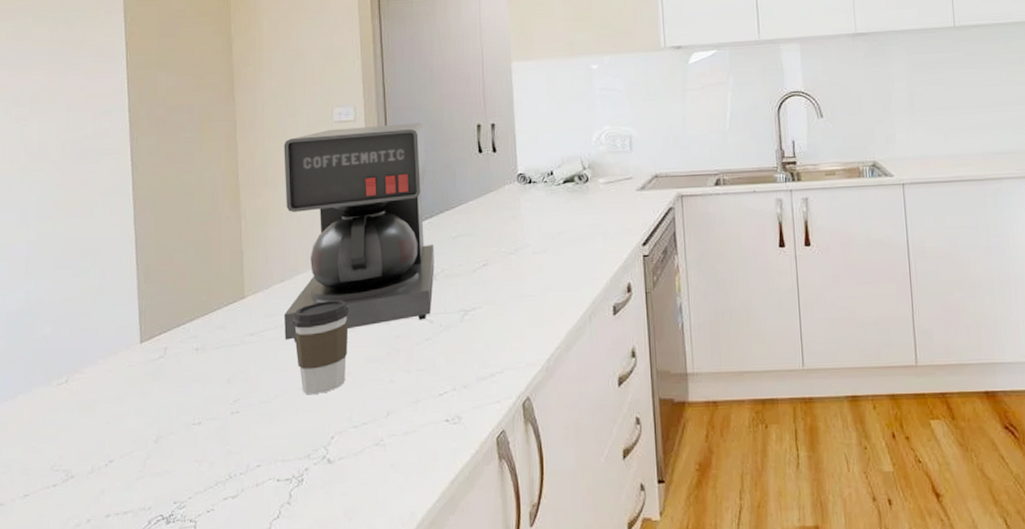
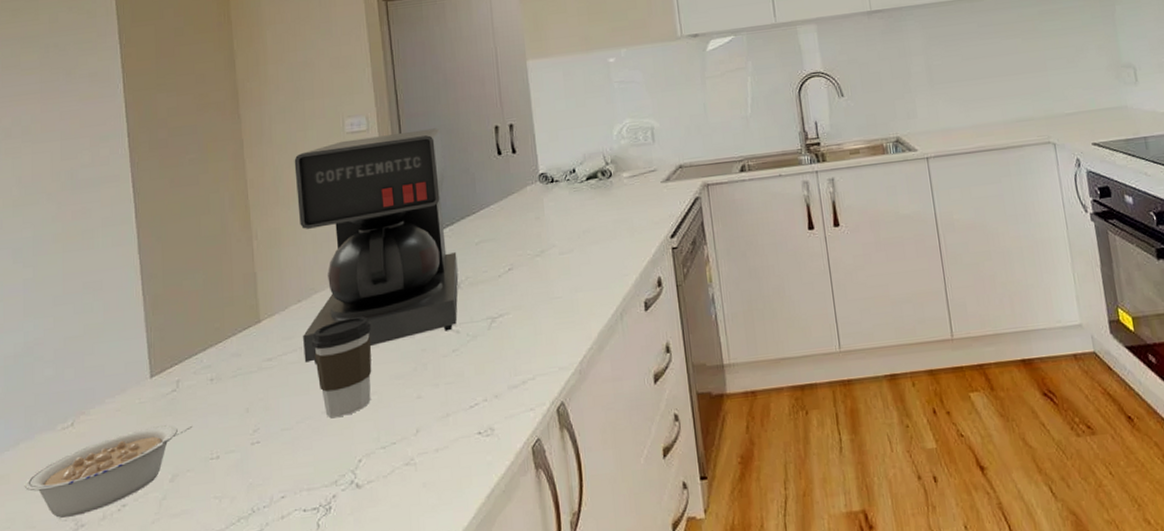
legume: none [20,389,178,468] -> present [24,424,193,518]

